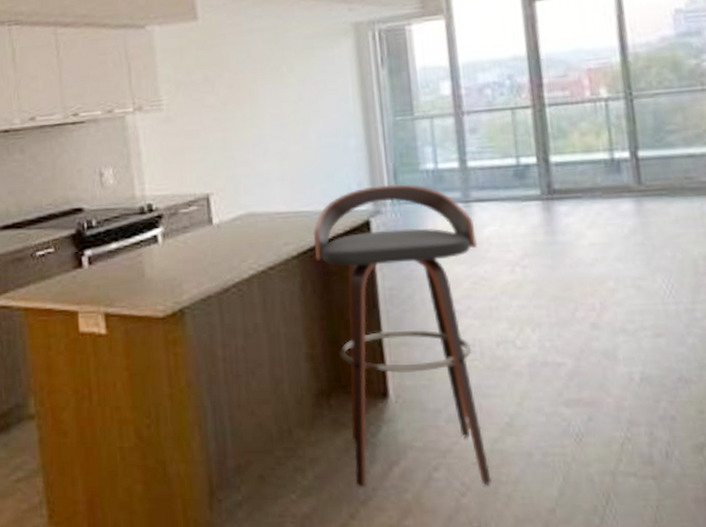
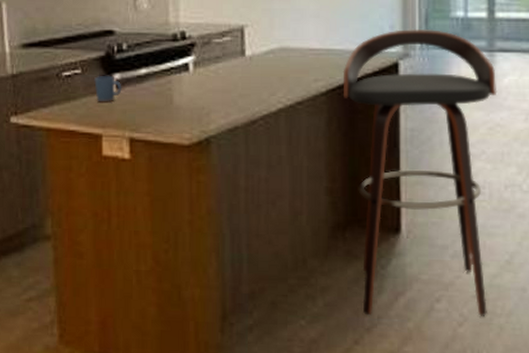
mug: none [67,252,94,280] -> present [94,75,122,103]

